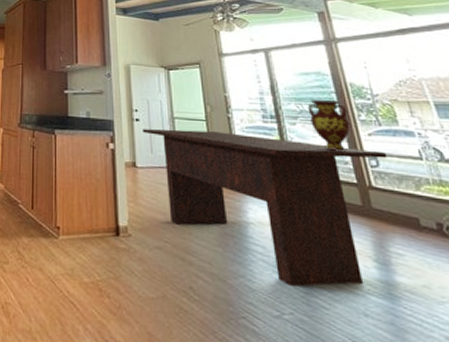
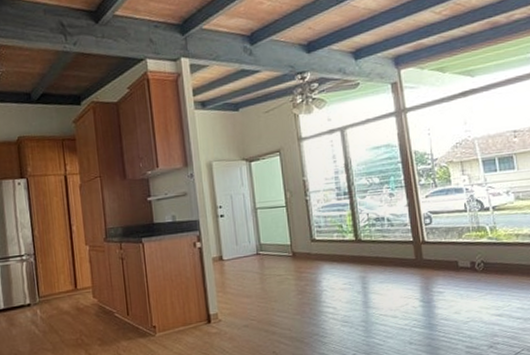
dining table: present [142,129,388,287] -> none [226,210,439,335]
decorative urn: present [307,100,350,151] -> none [376,170,411,216]

